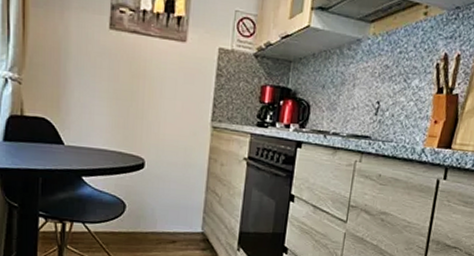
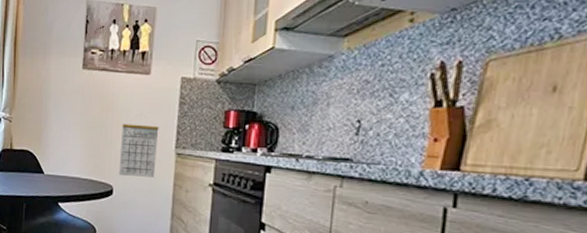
calendar: none [151,93,195,151] -> present [118,123,159,178]

